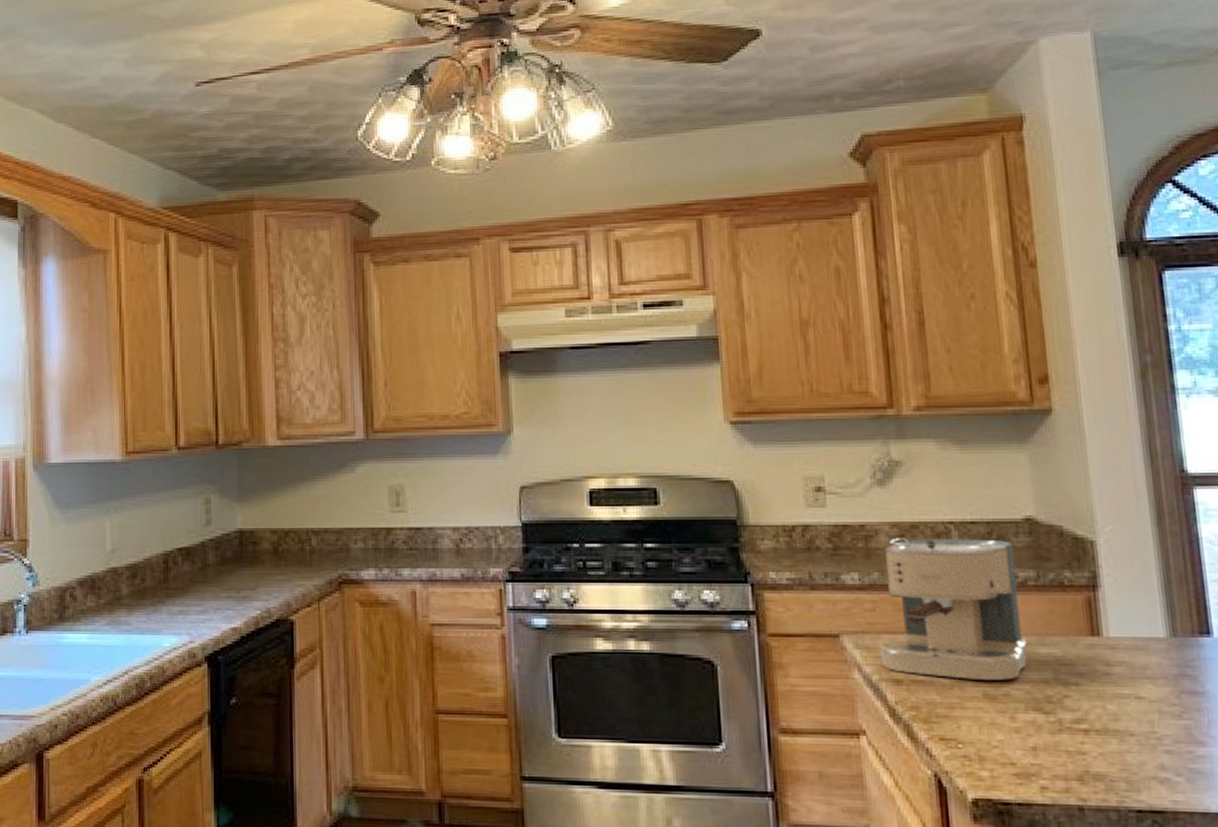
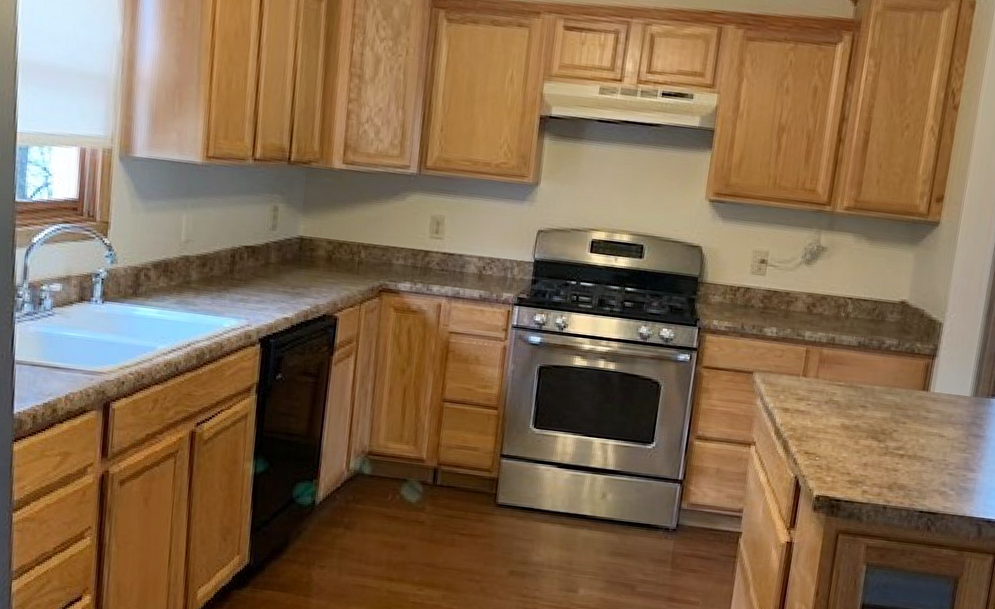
coffee maker: present [878,538,1027,680] -> none [778,305,888,416]

